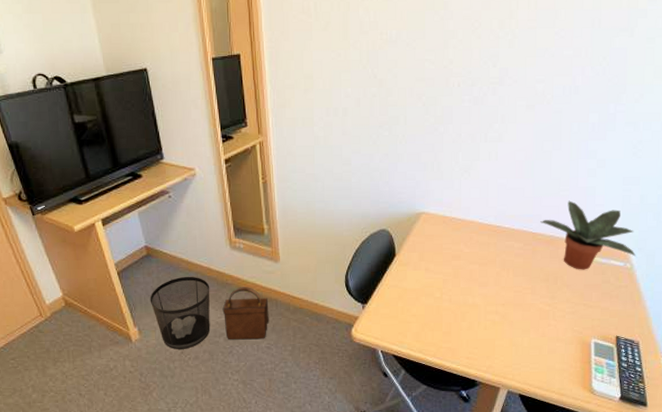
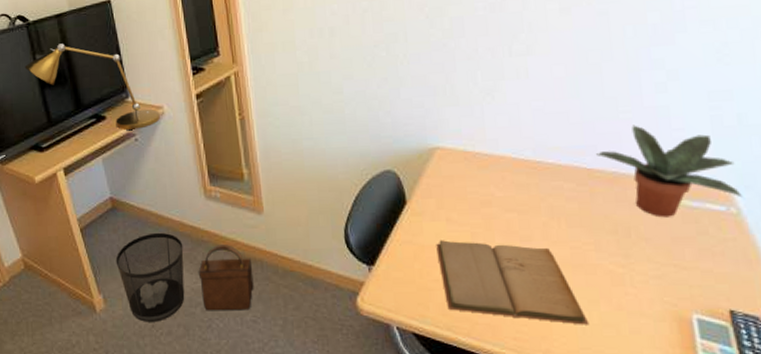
desk lamp: none [62,106,192,188] -> present [24,43,160,130]
book: none [416,285,521,348] -> present [436,240,590,325]

